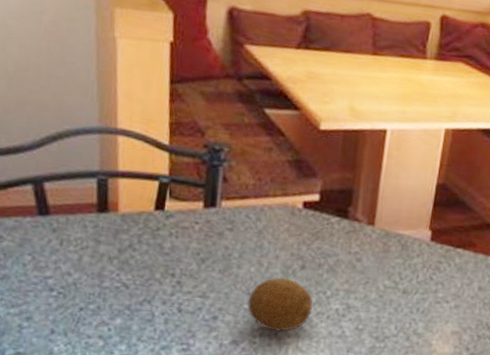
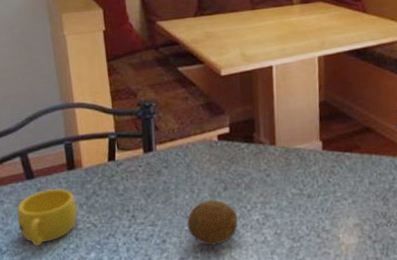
cup: none [19,232,105,301] -> present [17,188,77,247]

